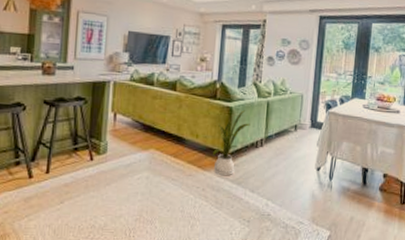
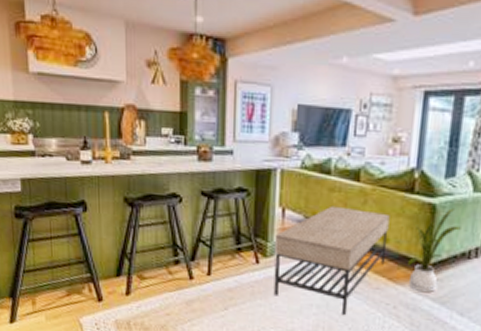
coffee table: none [105,110,199,200] -> present [273,205,390,316]

